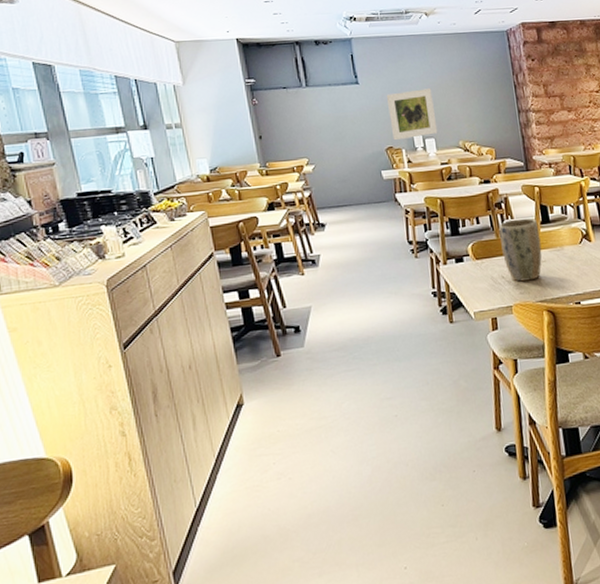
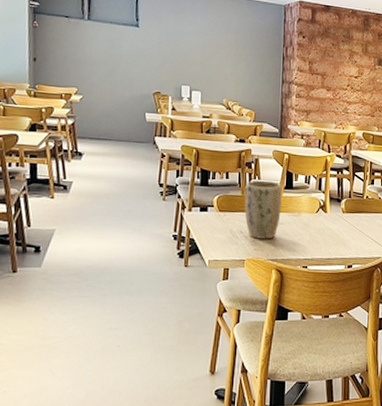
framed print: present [386,88,438,141] -> none [162,42,206,88]

